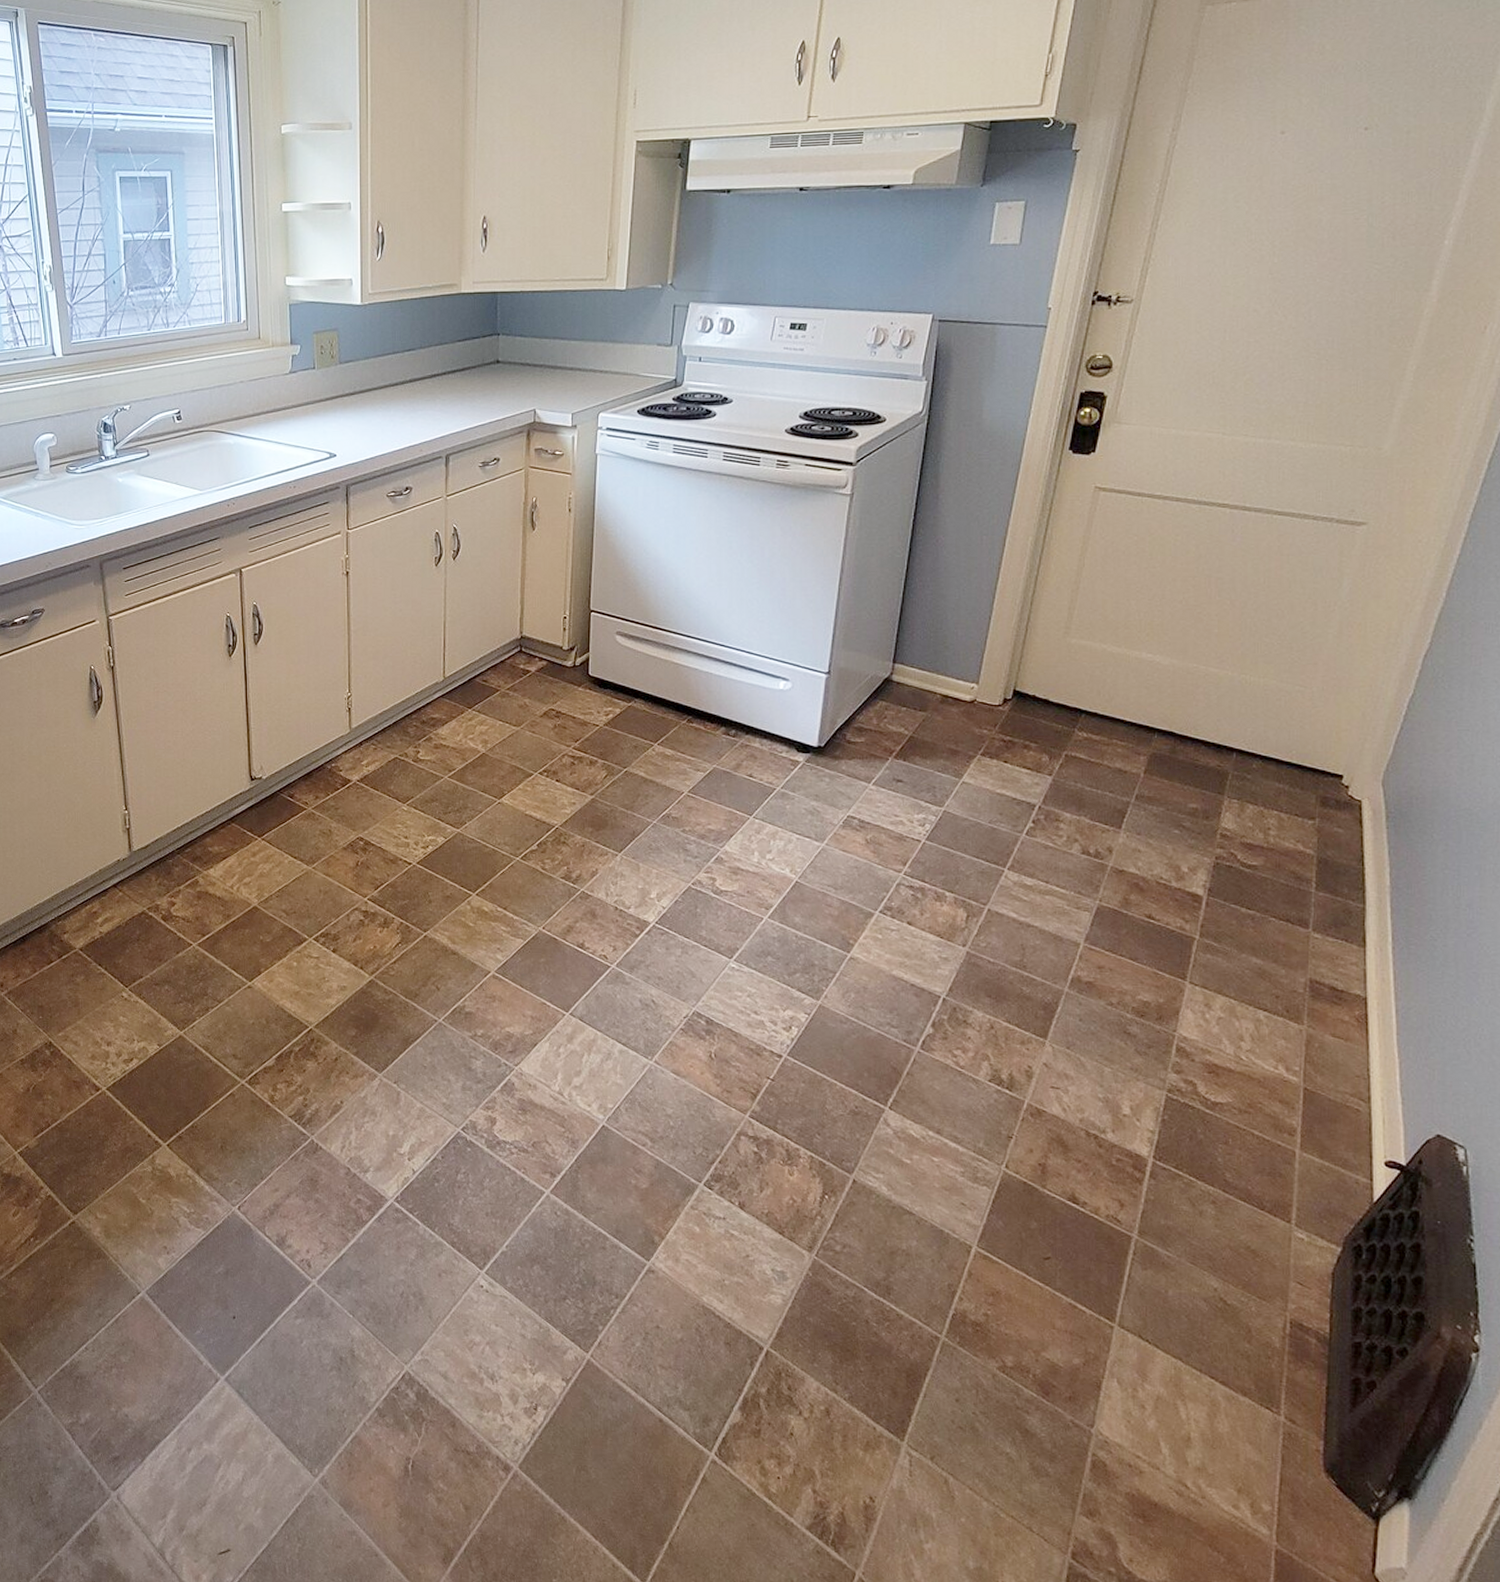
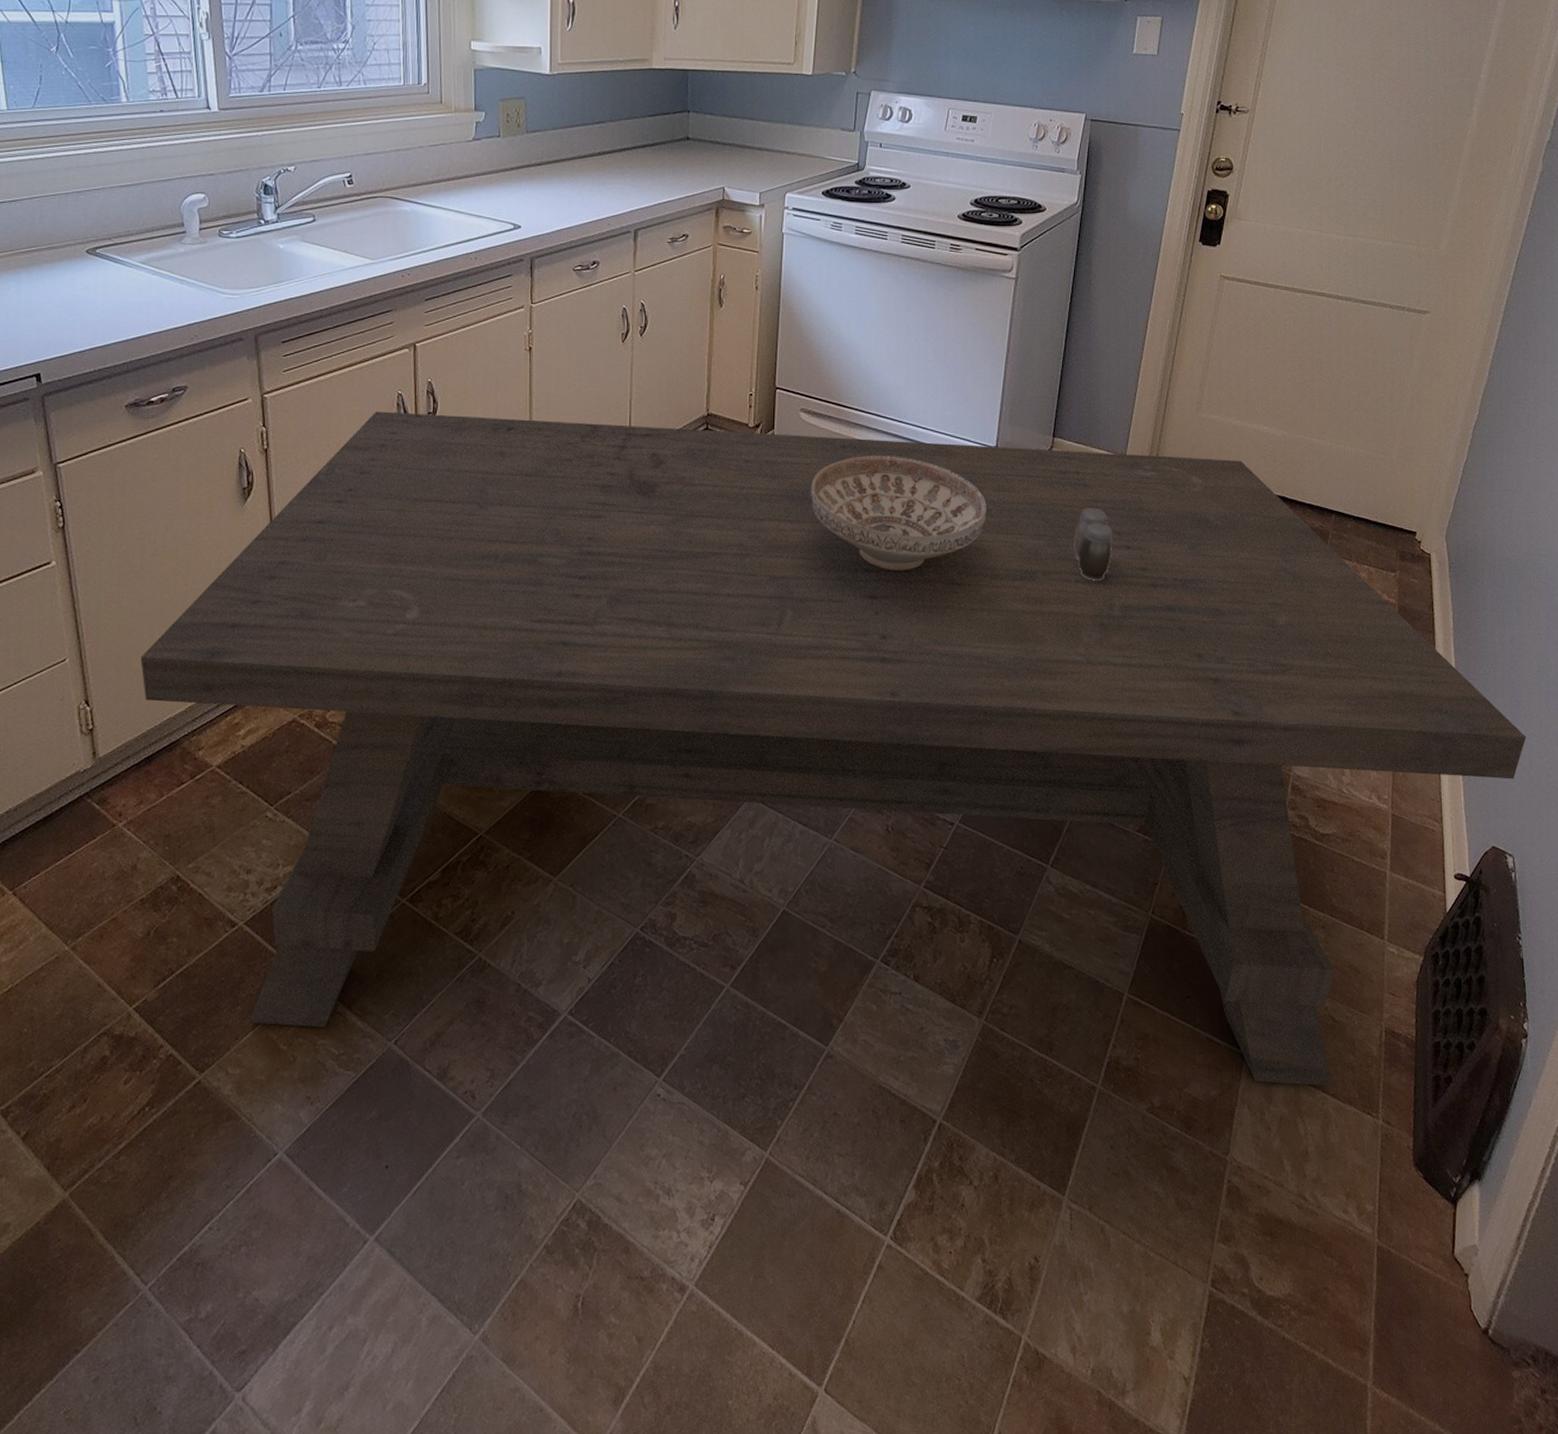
dining table: none [14,632,1487,1372] -> present [140,411,1526,1086]
decorative bowl: none [627,679,818,798] -> present [810,455,986,571]
salt and pepper shaker: none [917,739,962,816] -> present [1074,508,1113,581]

